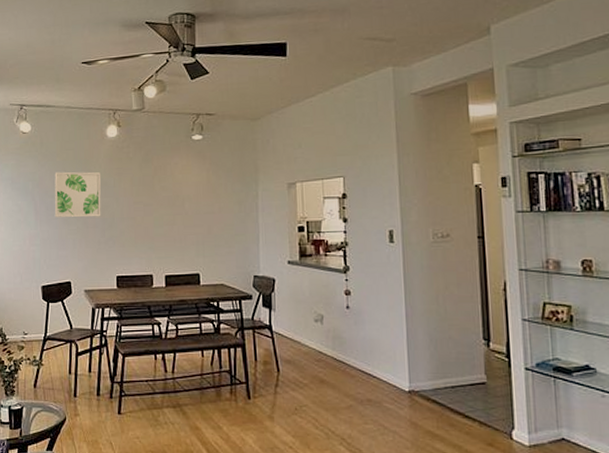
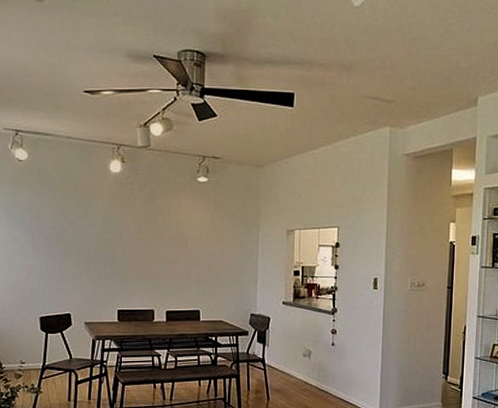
wall art: present [54,171,101,218] -> none [53,204,103,252]

